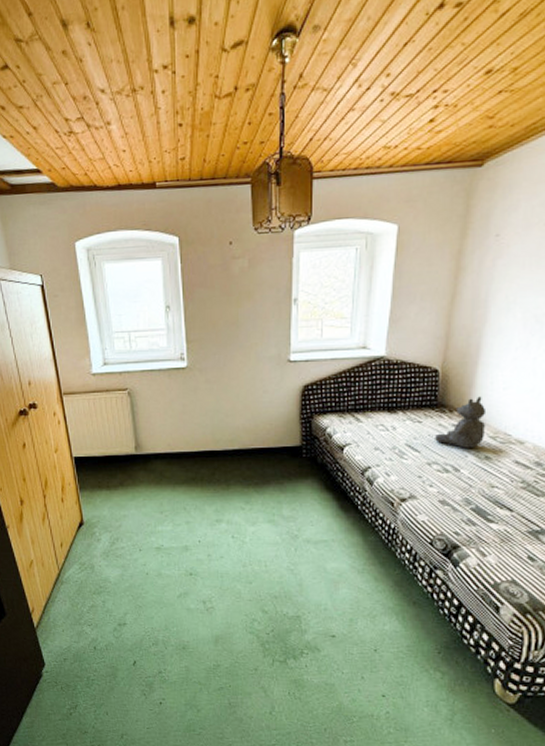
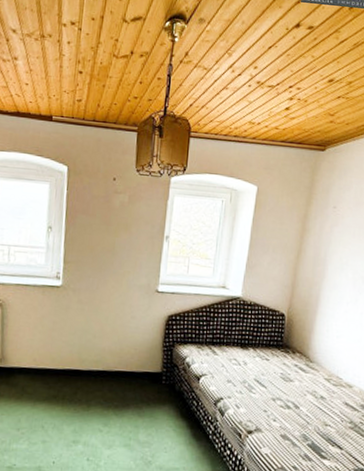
teddy bear: present [435,396,487,448] -> none [280,341,323,388]

